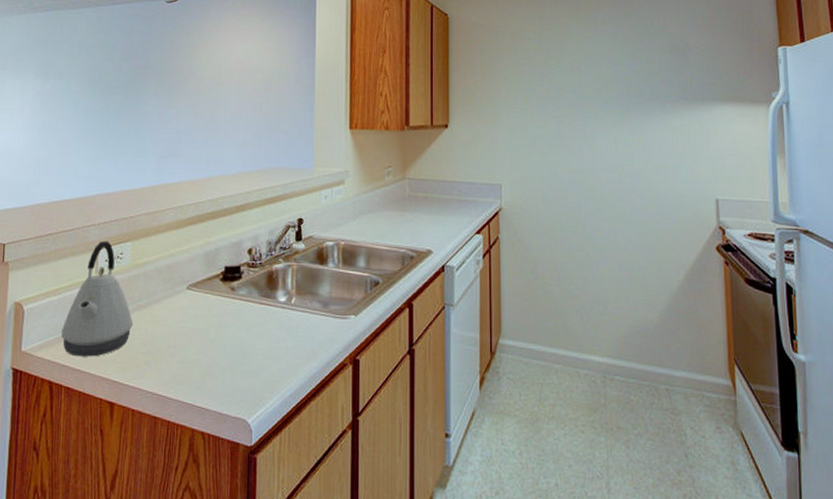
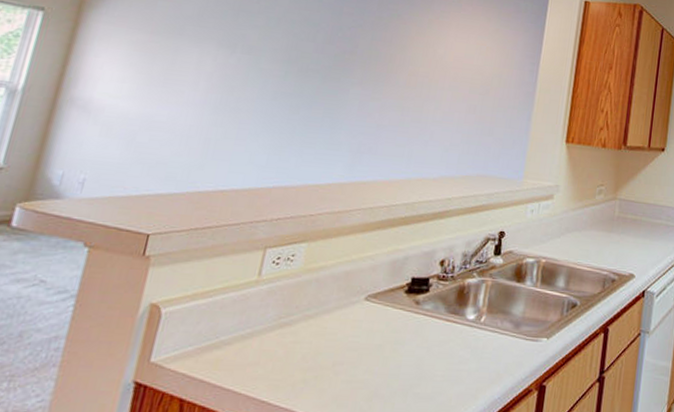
kettle: present [61,241,134,357] -> none [204,239,296,372]

